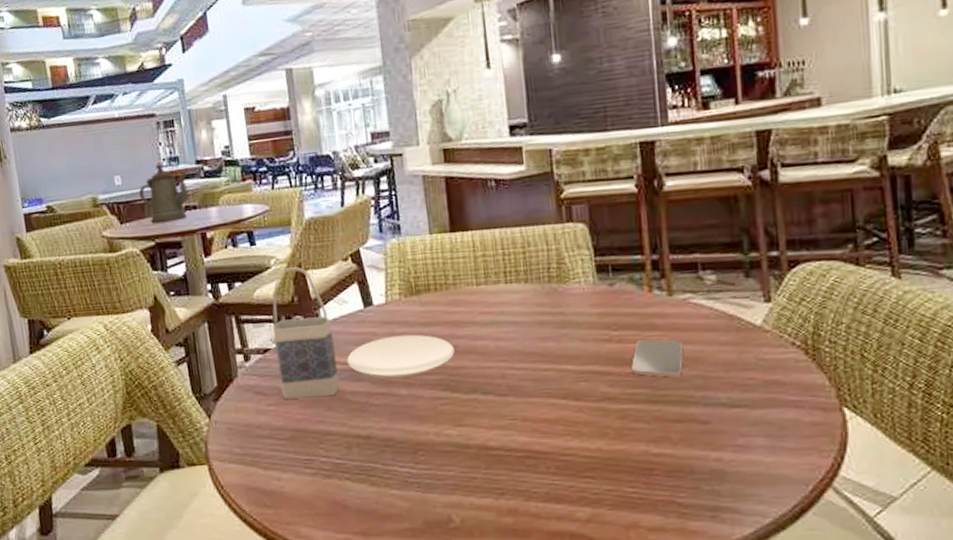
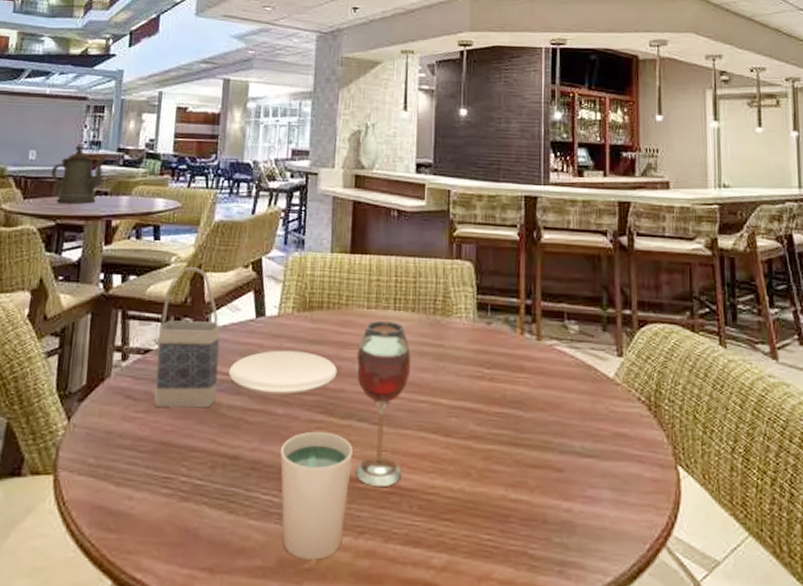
cup: none [409,407,484,520] -> present [280,431,354,560]
wineglass: none [472,295,535,452] -> present [355,321,411,486]
smartphone: present [632,339,684,377] -> none [499,381,546,421]

